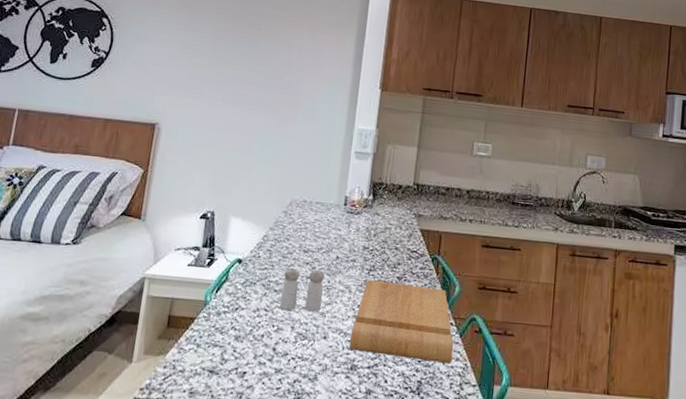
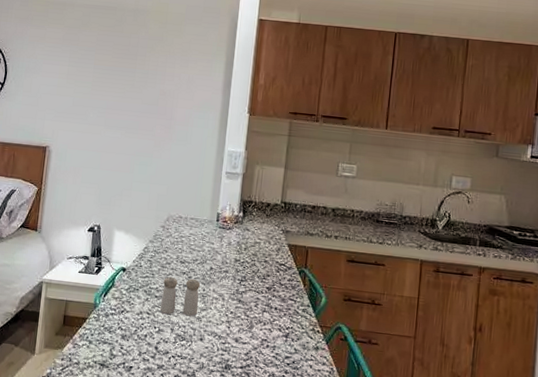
cutting board: present [349,279,454,363] -> none [223,289,320,367]

